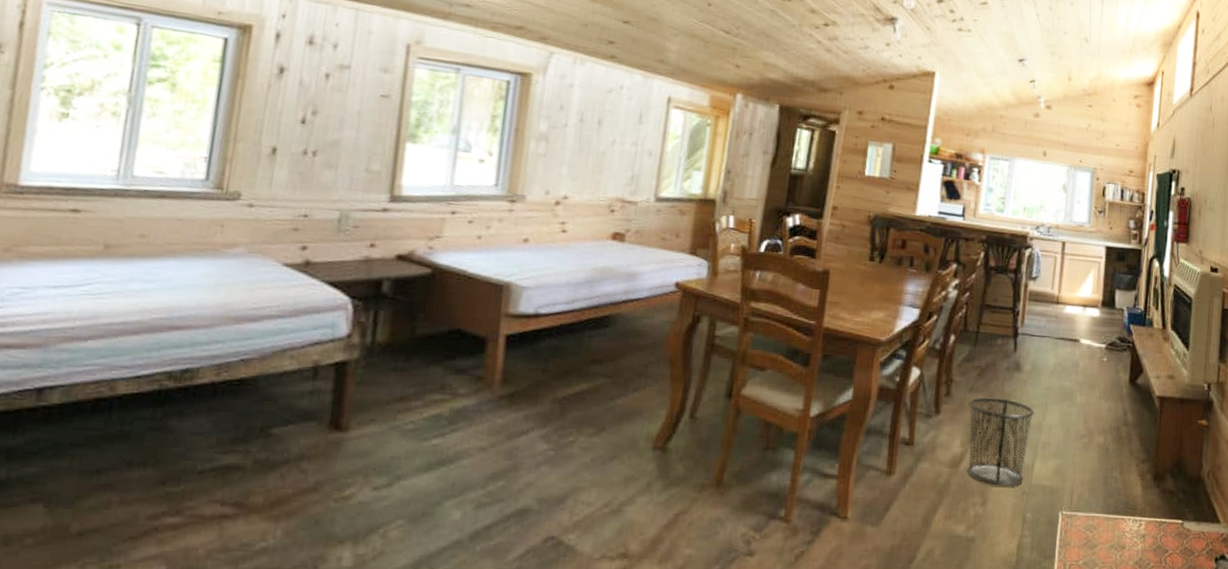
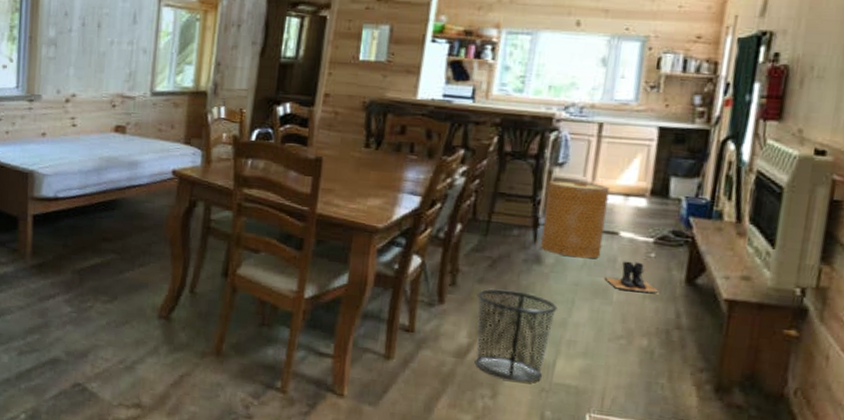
basket: none [1020,293,1072,365] -> present [541,180,610,259]
boots: none [1070,365,1112,394] -> present [605,261,661,293]

